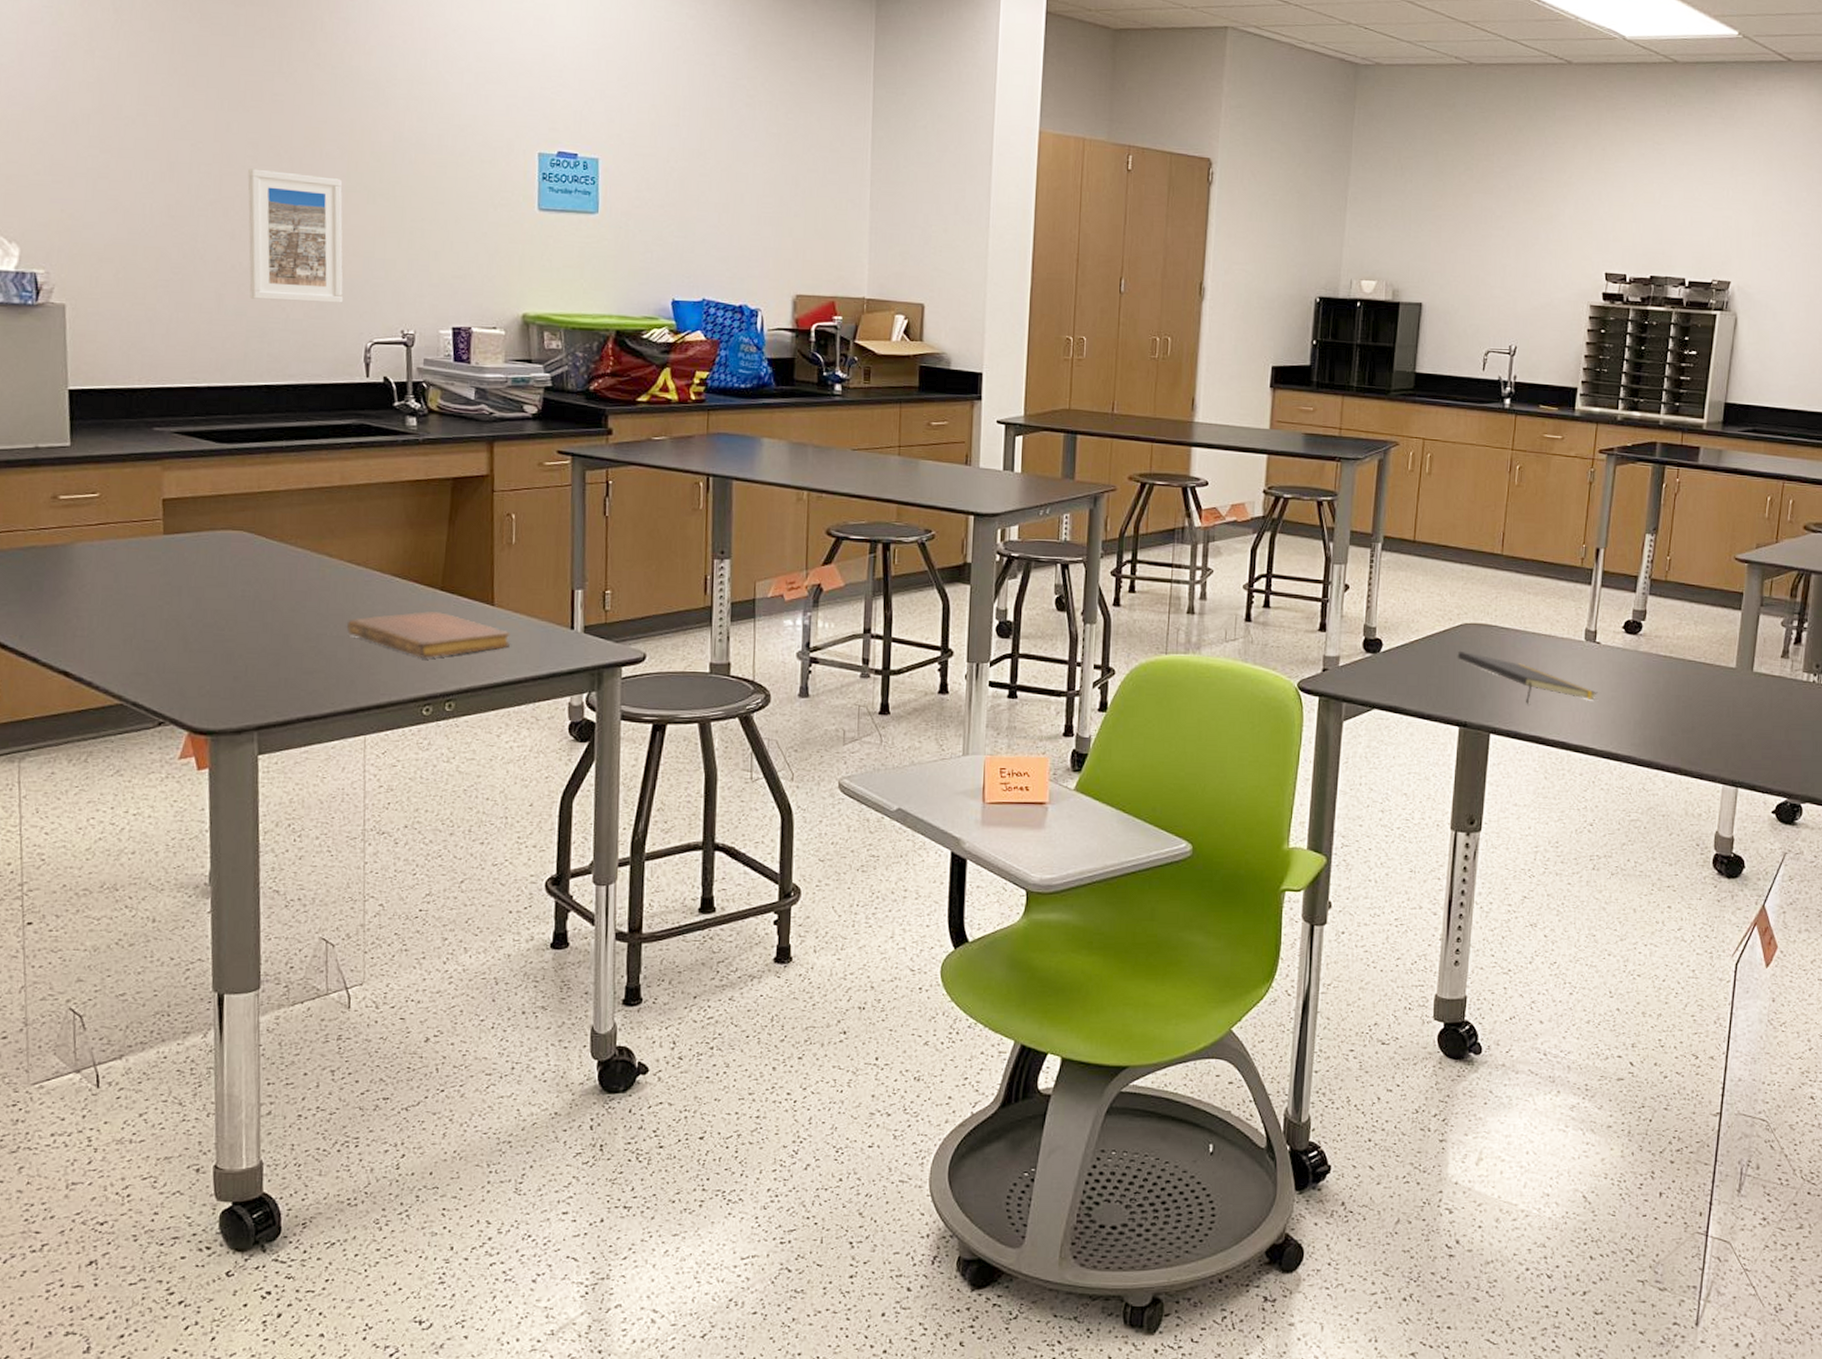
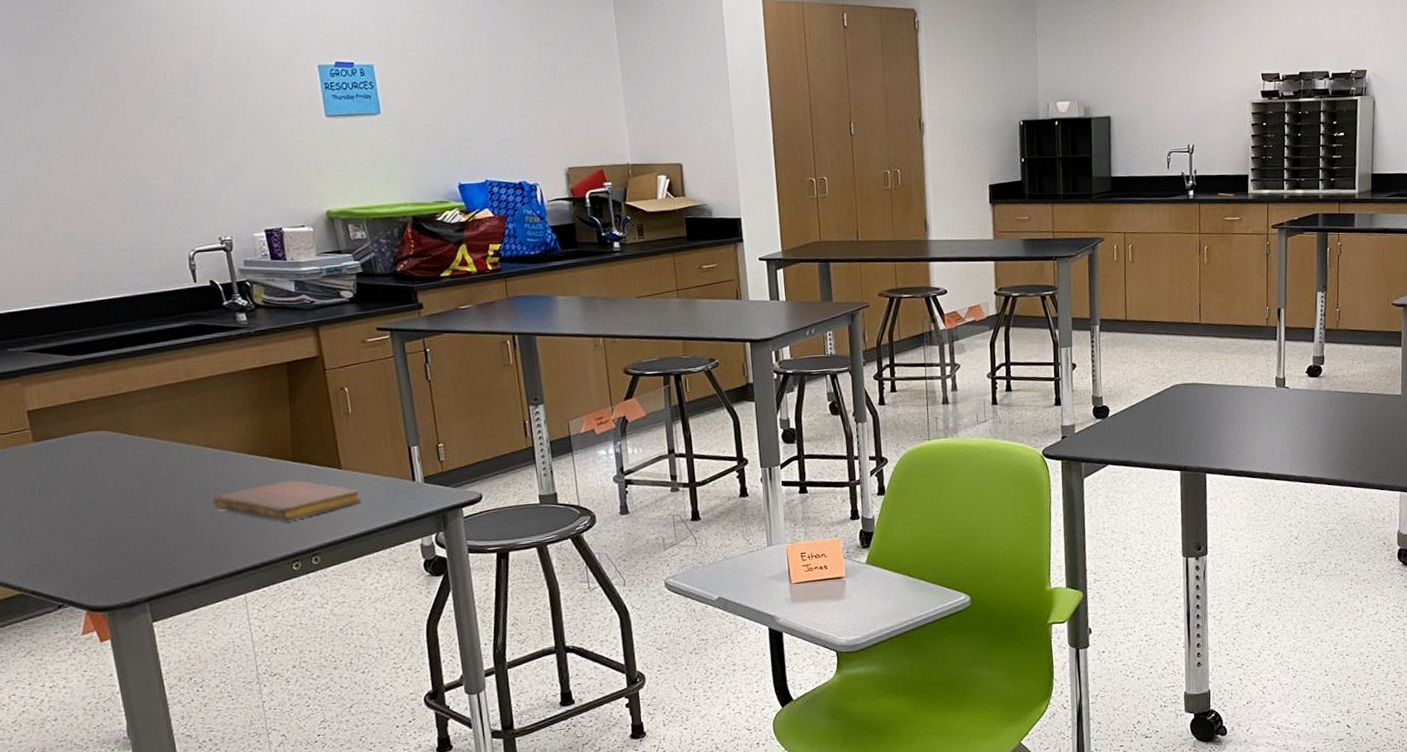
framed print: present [248,168,344,303] -> none [54,106,162,224]
notepad: present [1457,650,1598,704] -> none [1172,407,1291,445]

